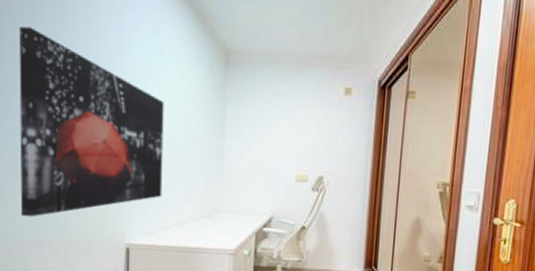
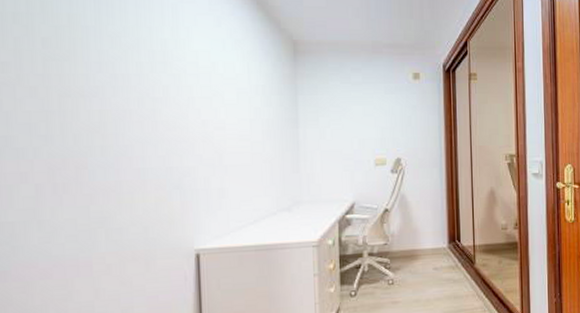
wall art: present [19,27,164,217] -> none [54,22,234,234]

